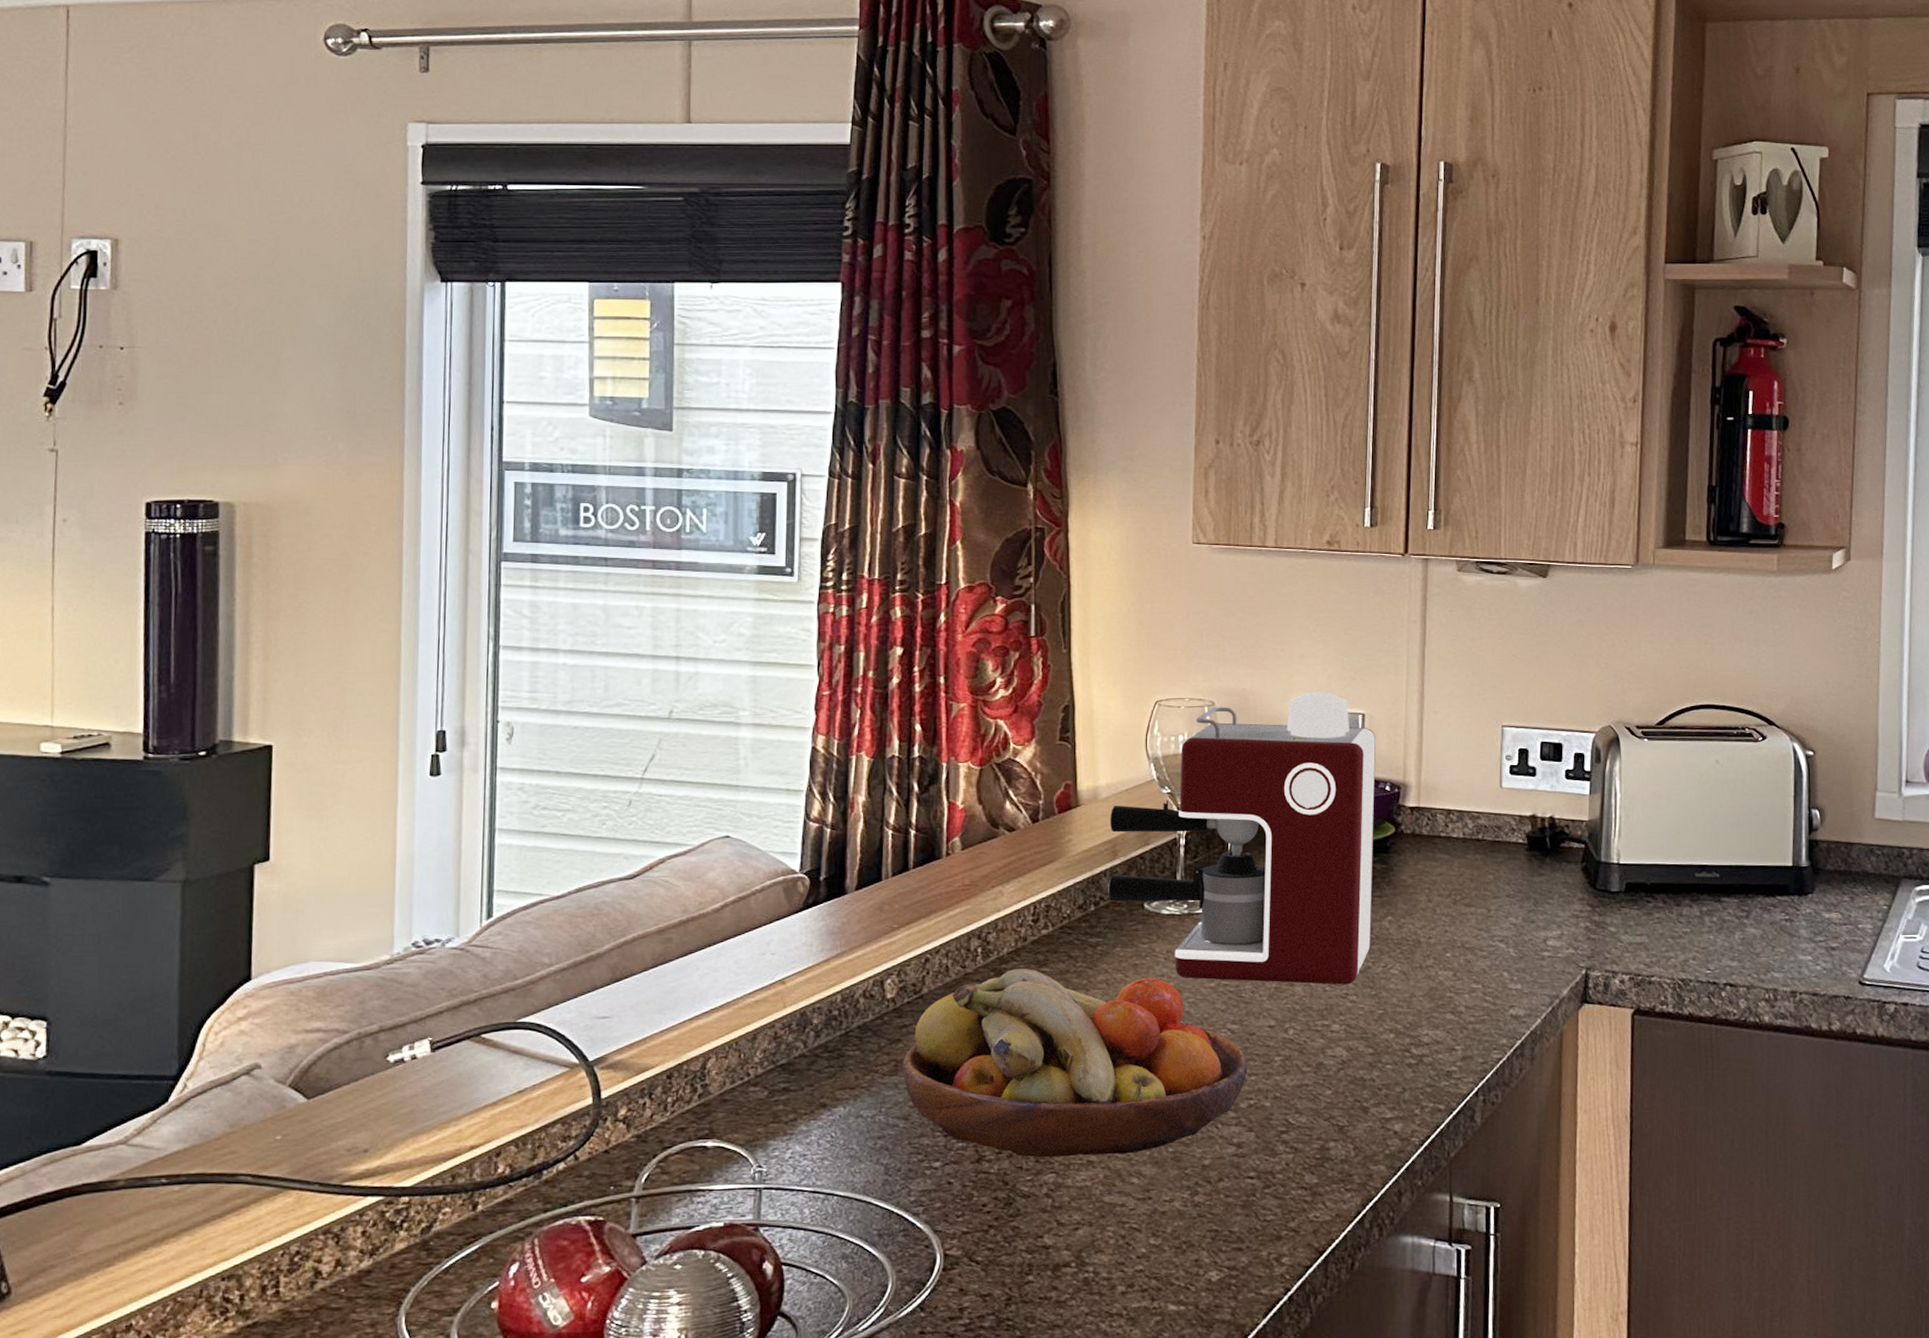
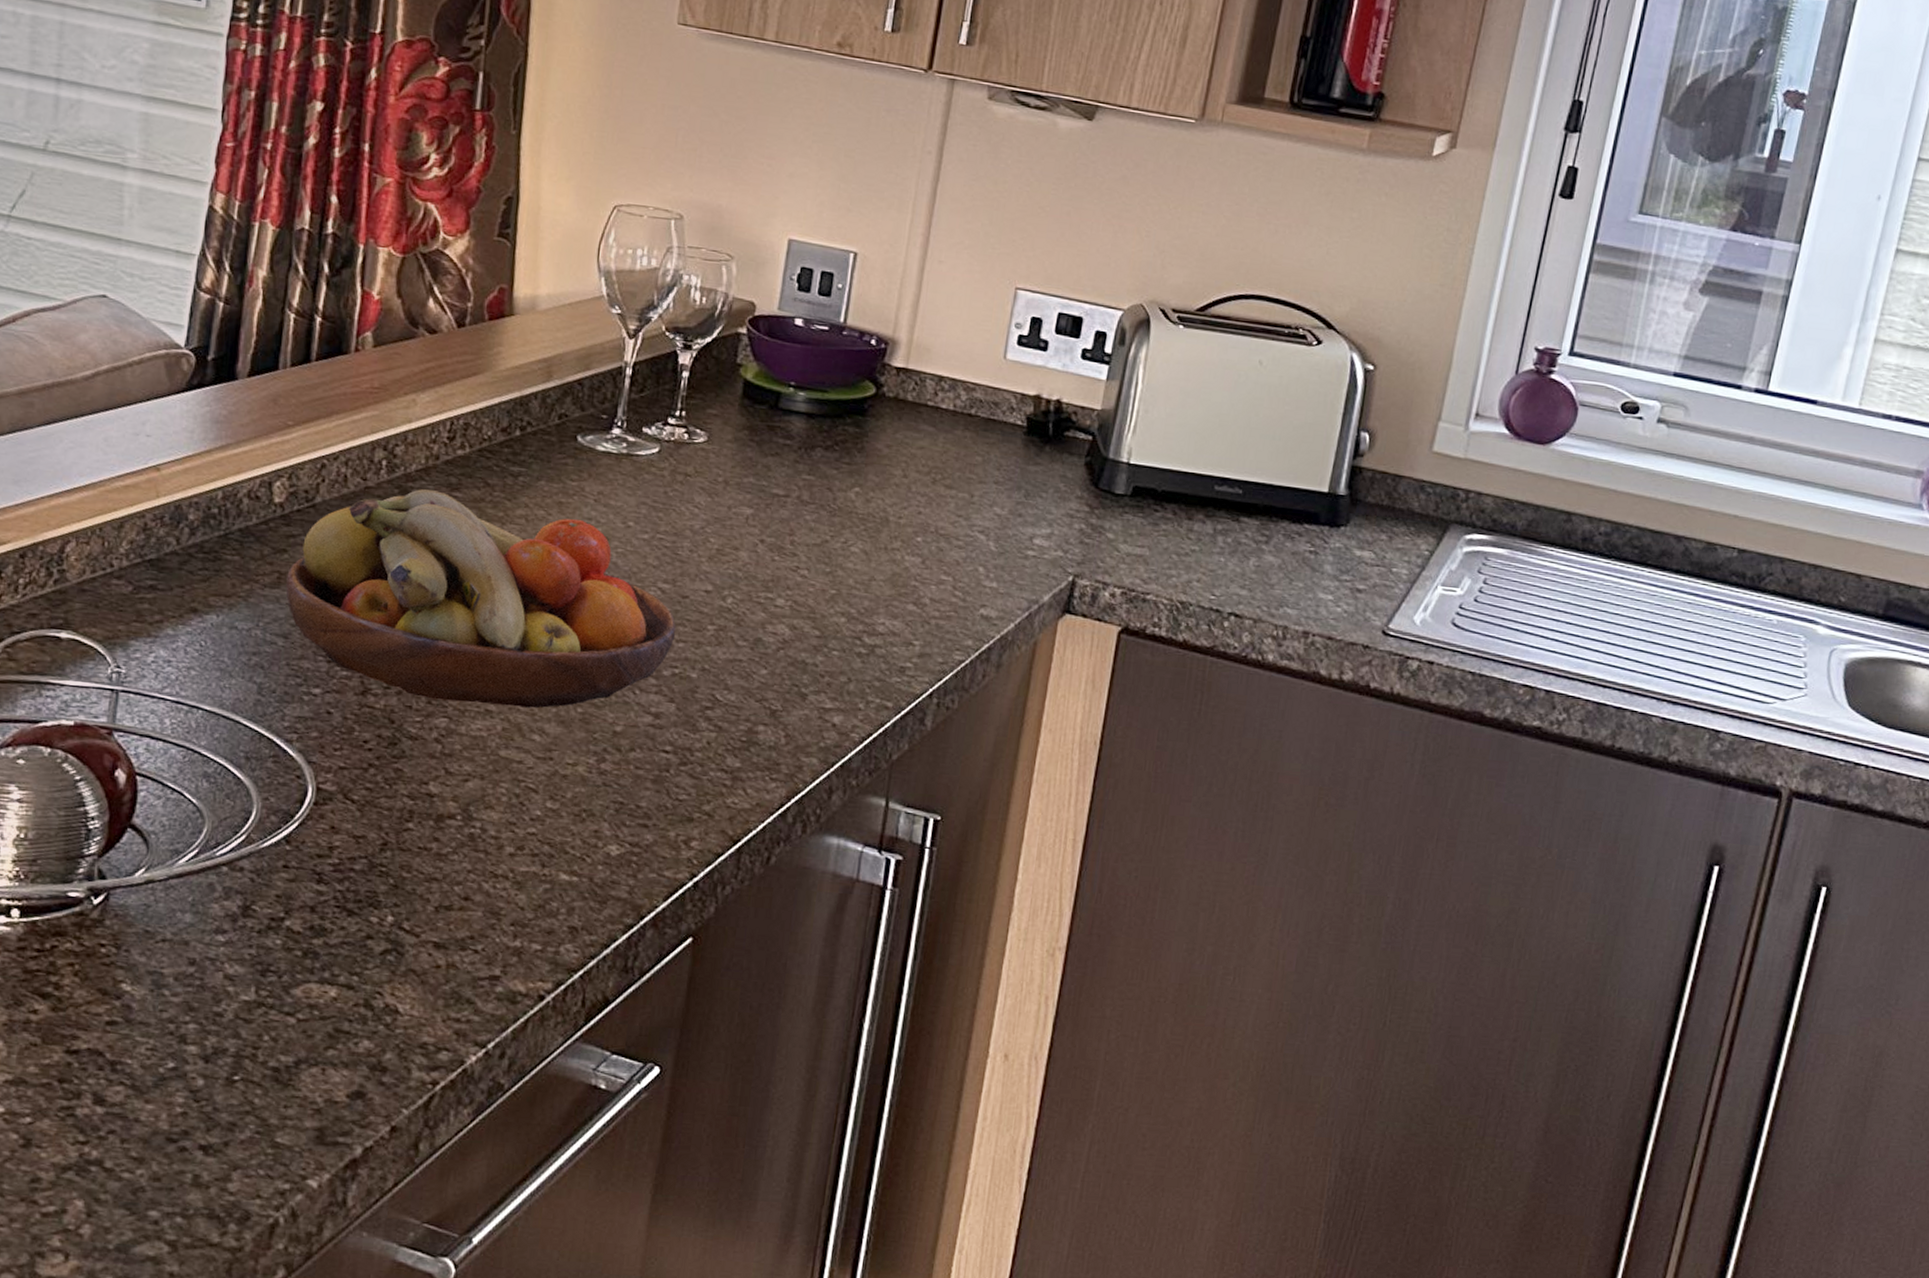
coffee maker: present [1108,692,1377,985] -> none [537,219,867,557]

